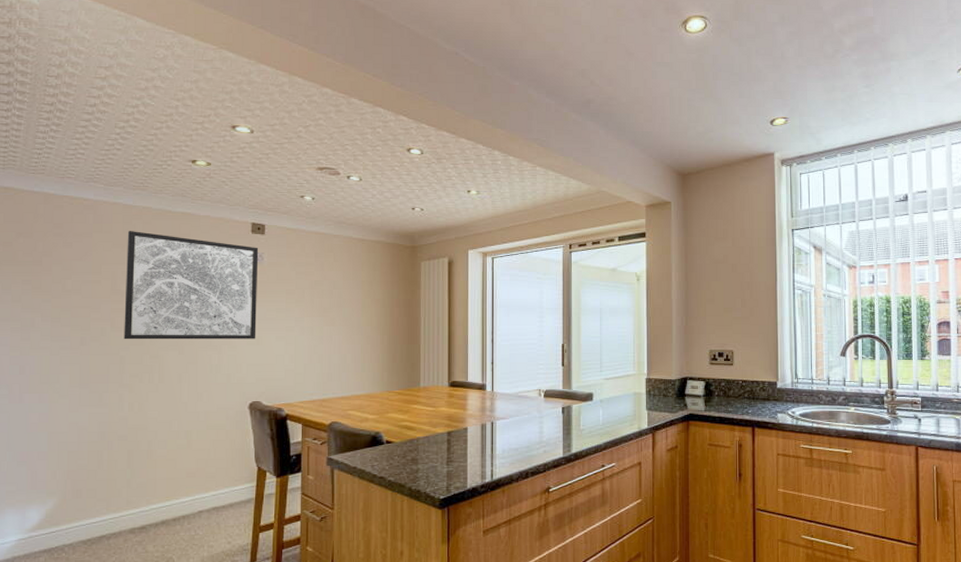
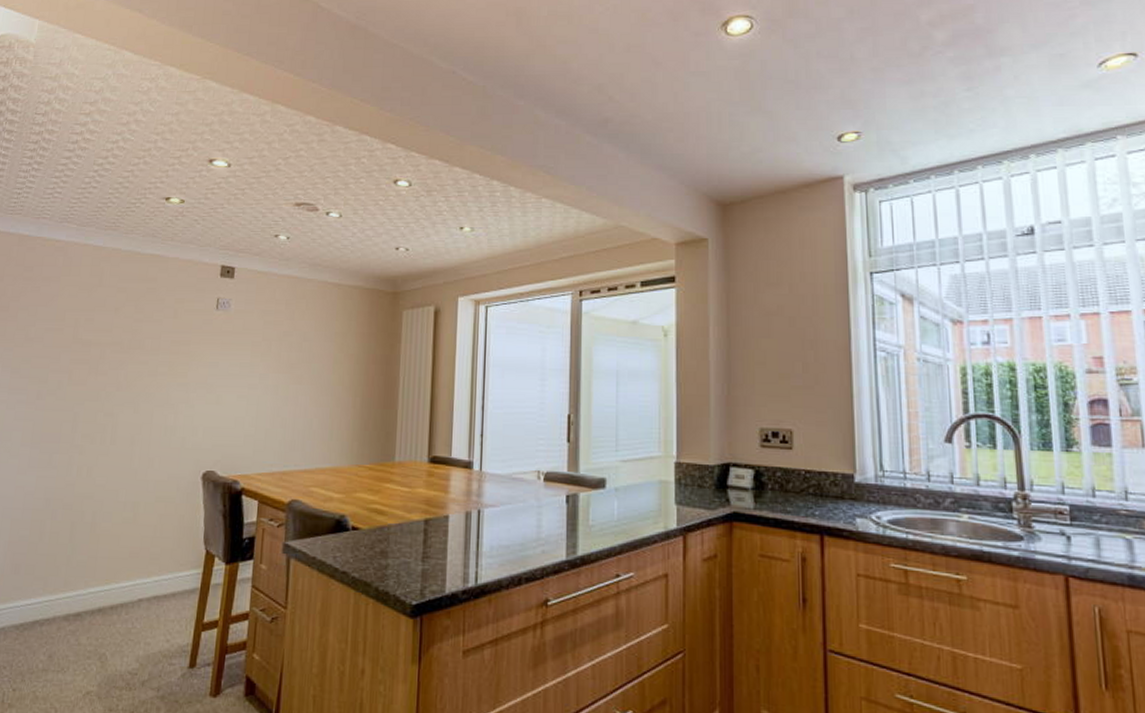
wall art: present [124,231,259,340] -> none [80,274,227,398]

